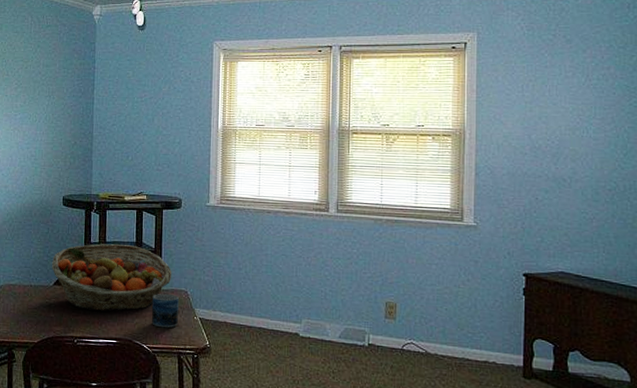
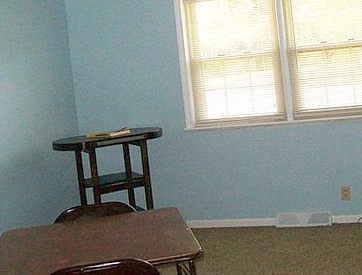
fruit basket: present [52,243,171,312] -> none [50,175,162,240]
mug: present [152,293,179,328] -> none [147,212,173,243]

